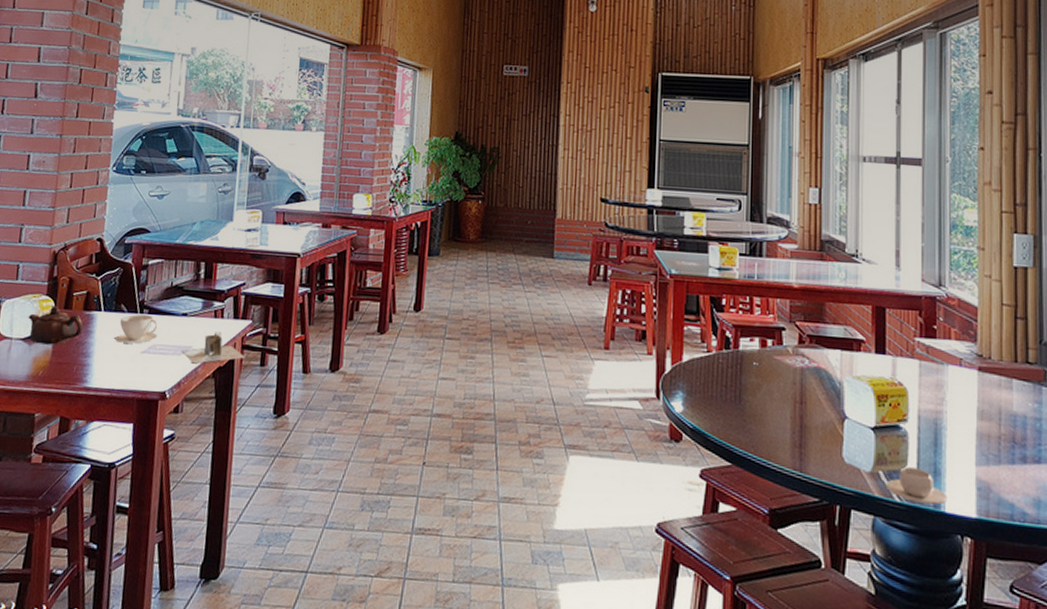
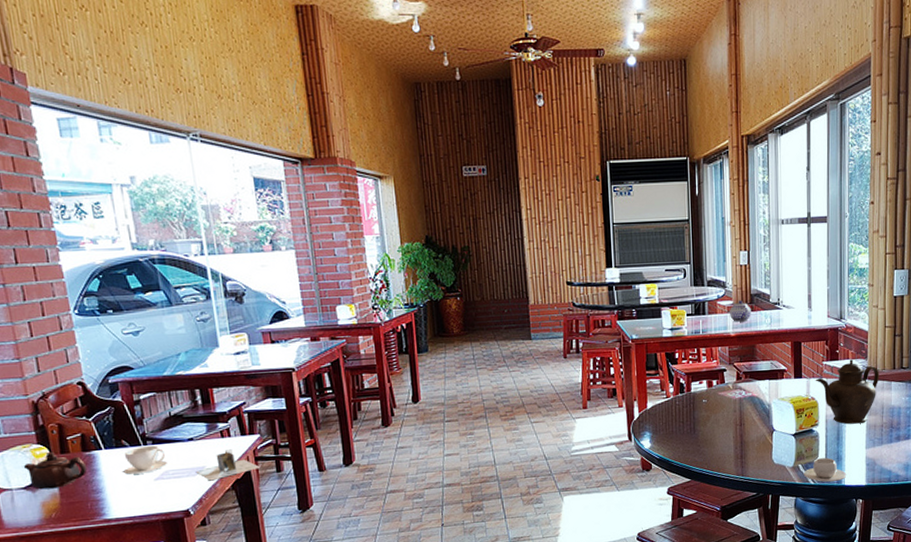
teapot: none [793,245,821,273] -> present [730,300,751,322]
teapot: none [904,340,995,429] -> present [815,359,880,425]

